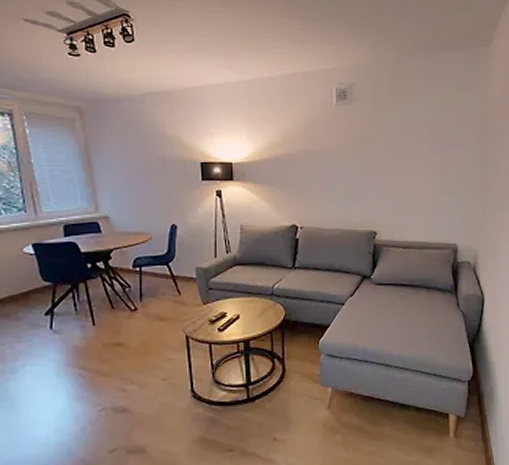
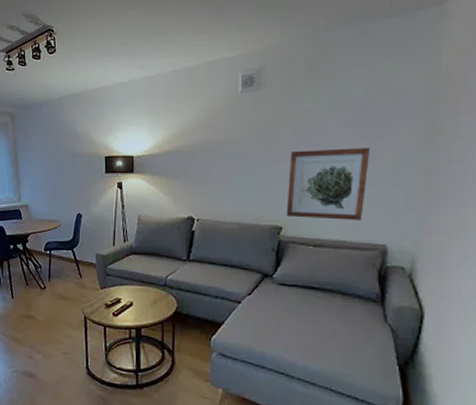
wall art: none [379,161,443,224] -> present [286,147,371,220]

